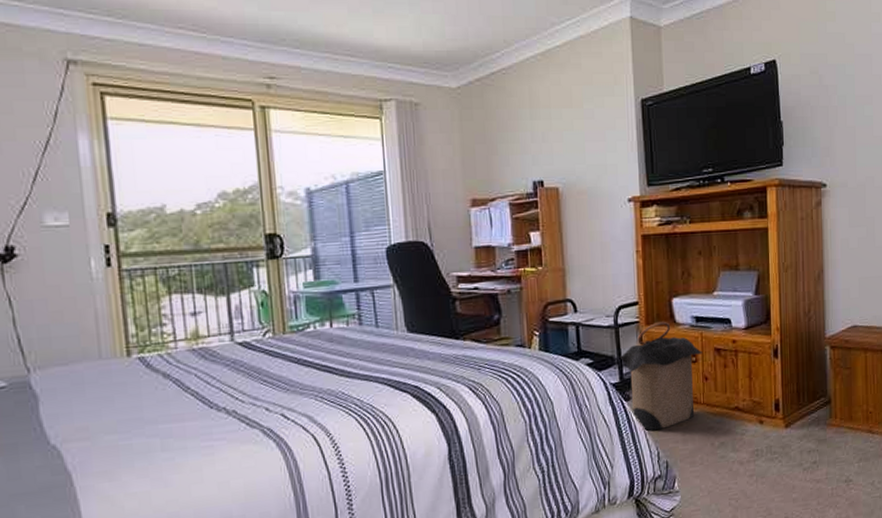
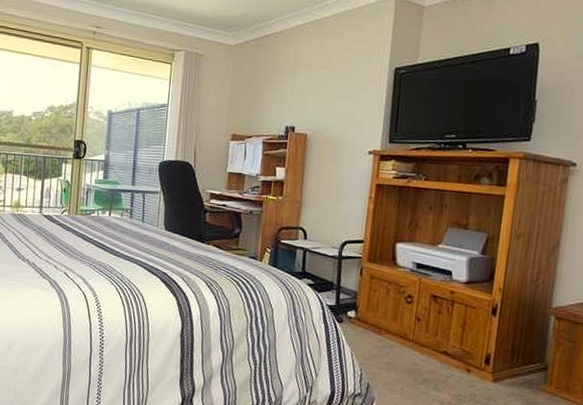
laundry hamper: present [619,321,702,431] -> none [338,261,419,355]

